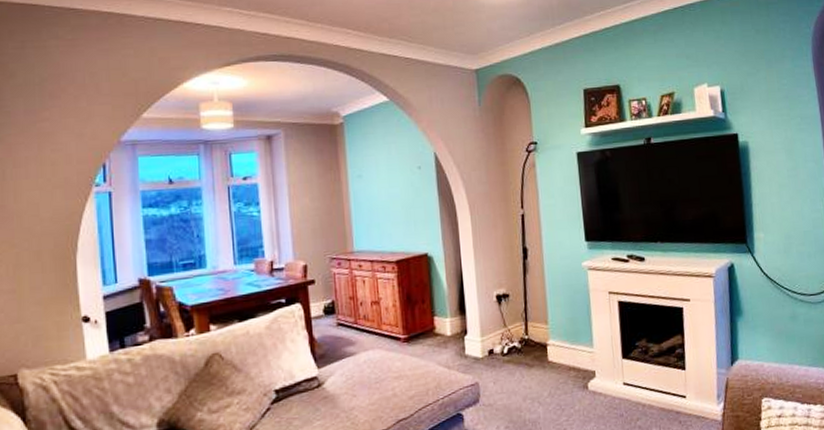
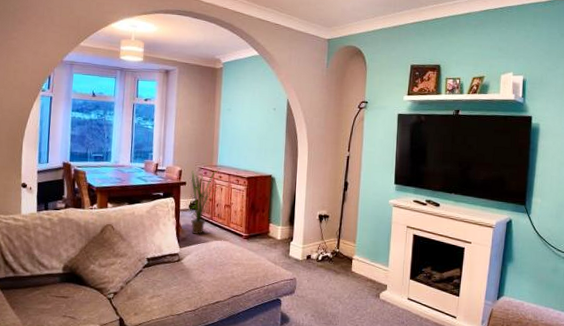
house plant: none [320,254,366,348] -> present [189,168,224,235]

